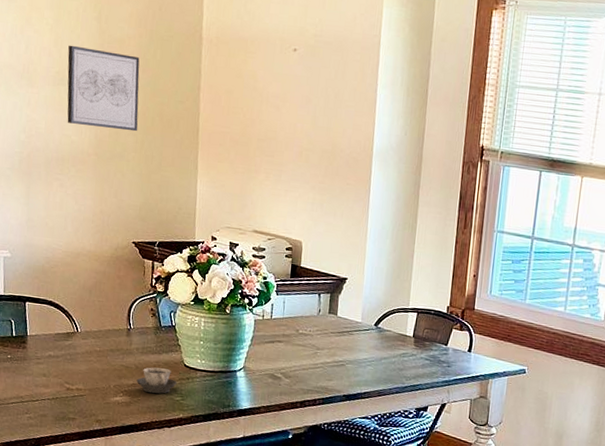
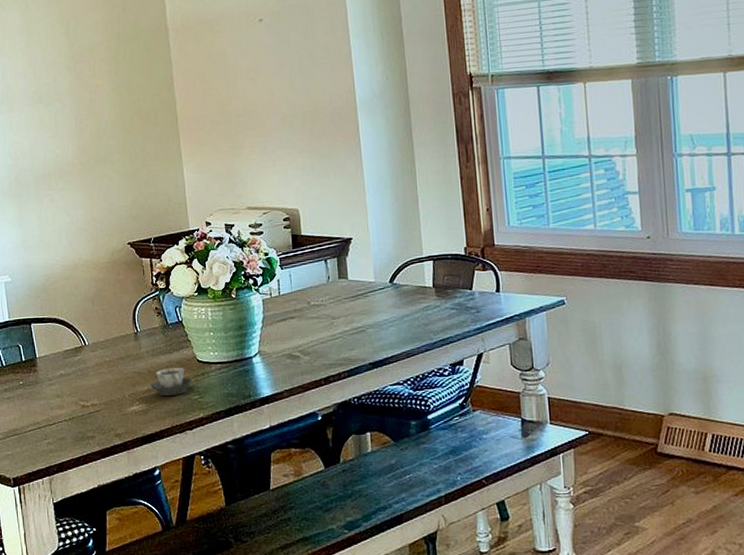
wall art: present [67,45,140,132] -> none [42,60,118,138]

